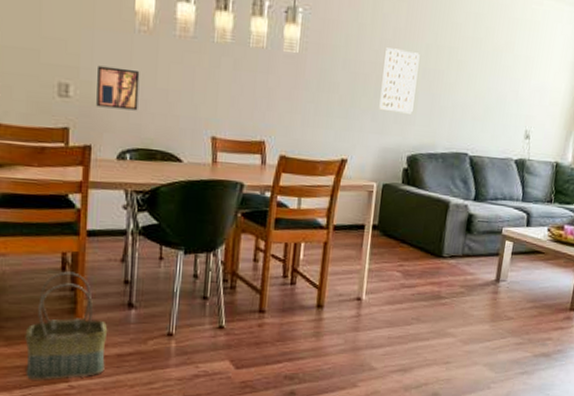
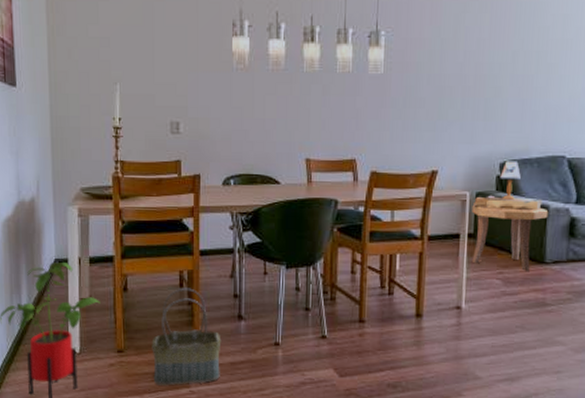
wall art: present [96,65,140,111] -> none [203,103,239,140]
side table: none [374,197,449,264] -> present [471,206,549,271]
table lamp: none [378,154,444,205] -> present [472,161,542,210]
wall art: present [379,48,420,114] -> none [467,59,506,122]

